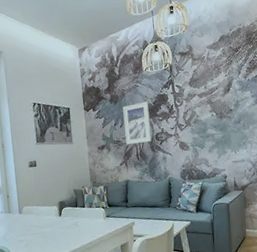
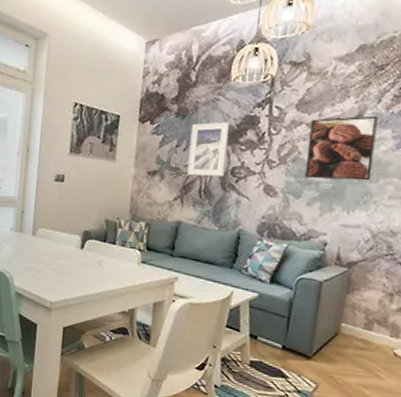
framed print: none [201,83,245,133] -> present [304,115,378,181]

